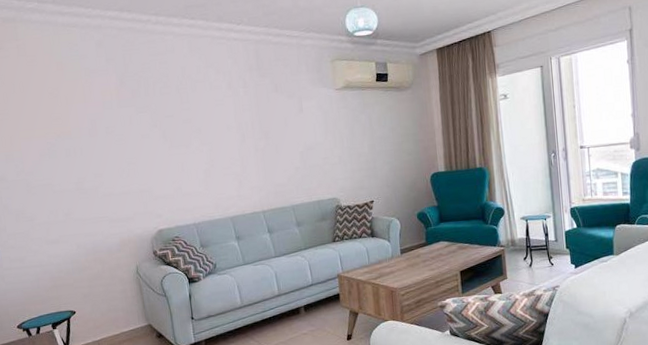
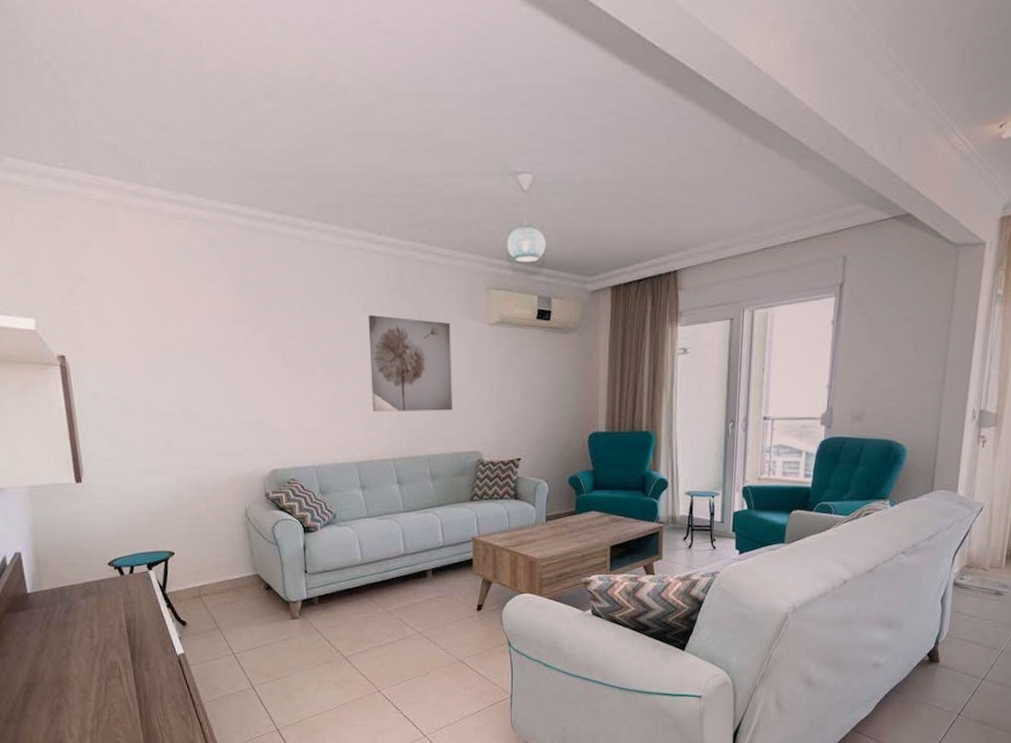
wall art: none [233,90,311,172] -> present [368,315,452,412]

